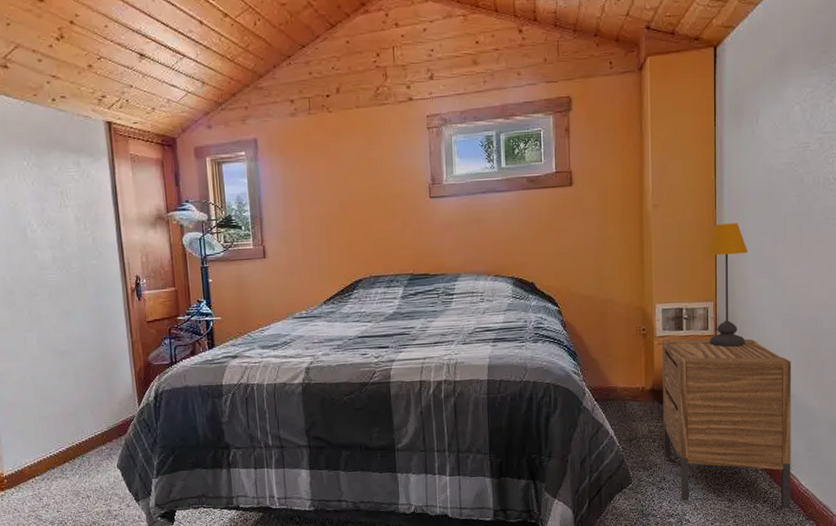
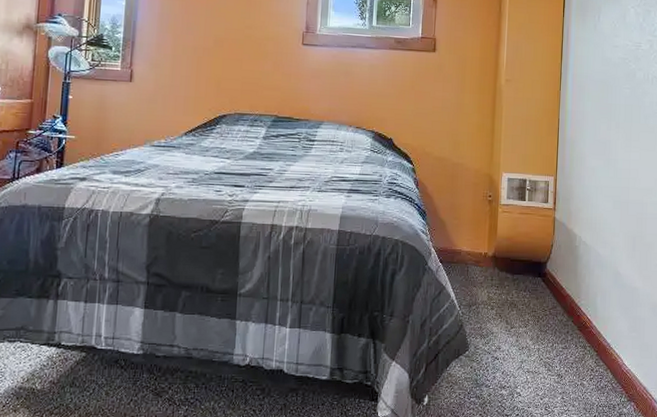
nightstand: present [661,338,792,511] -> none [500,208,620,391]
table lamp: present [705,223,748,347] -> none [549,104,587,222]

